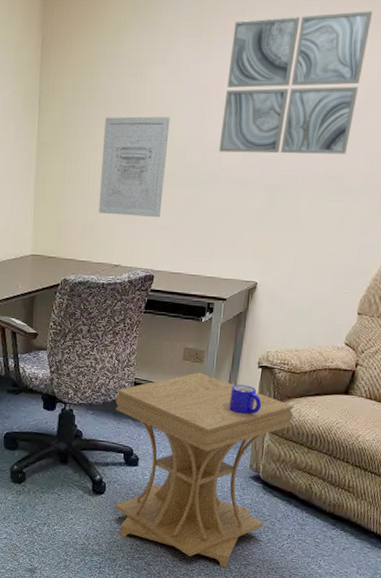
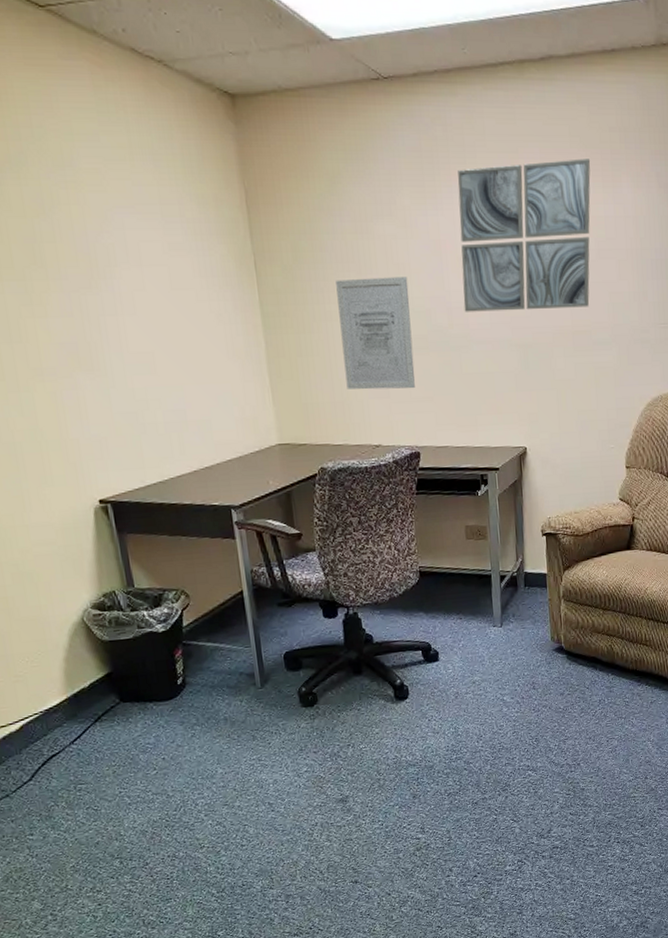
side table: present [115,372,294,568] -> none [402,550,584,748]
mug: present [229,384,262,414] -> none [519,555,552,587]

